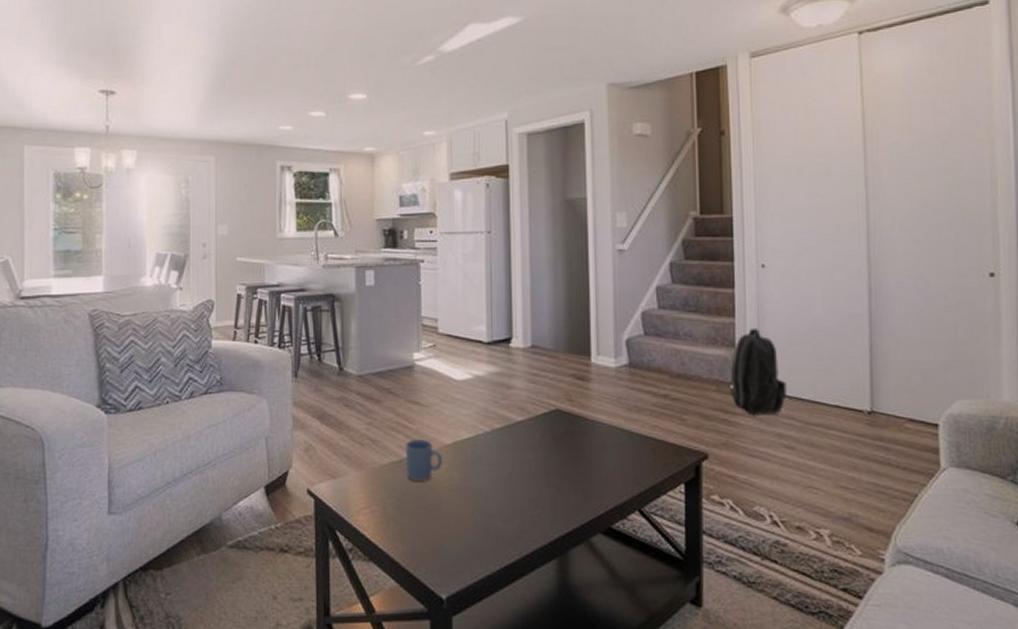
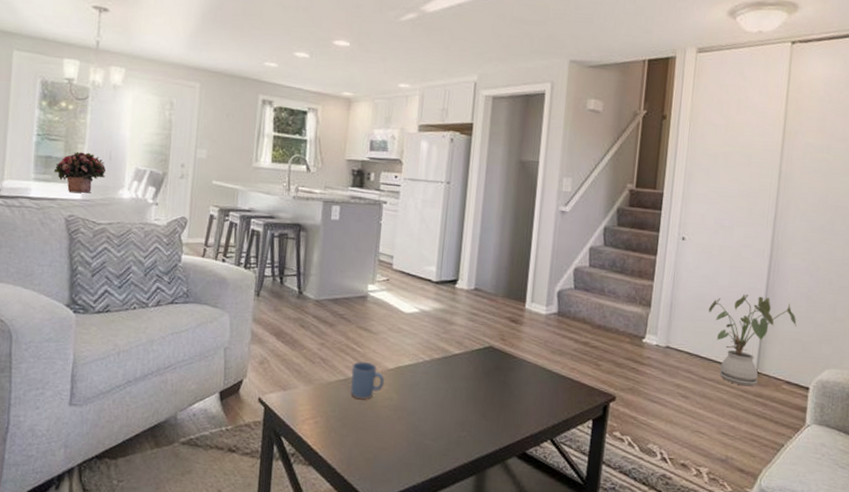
bouquet: none [73,242,127,286] -> present [53,151,106,194]
backpack: present [730,328,788,414] -> none [641,291,690,367]
house plant: none [804,322,912,429] -> present [709,294,797,387]

